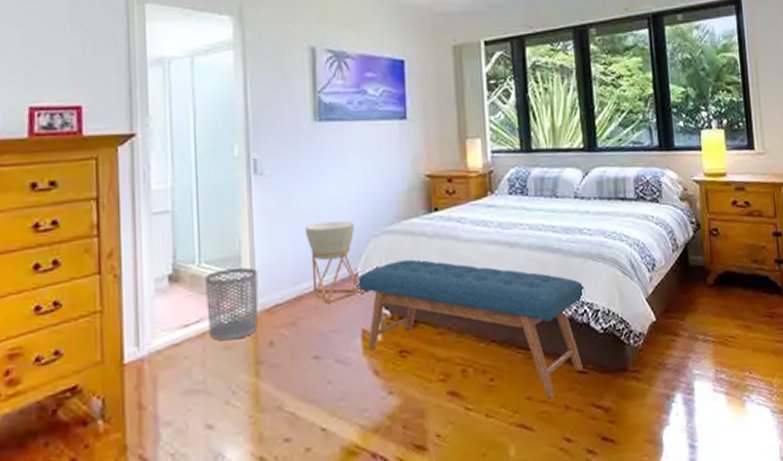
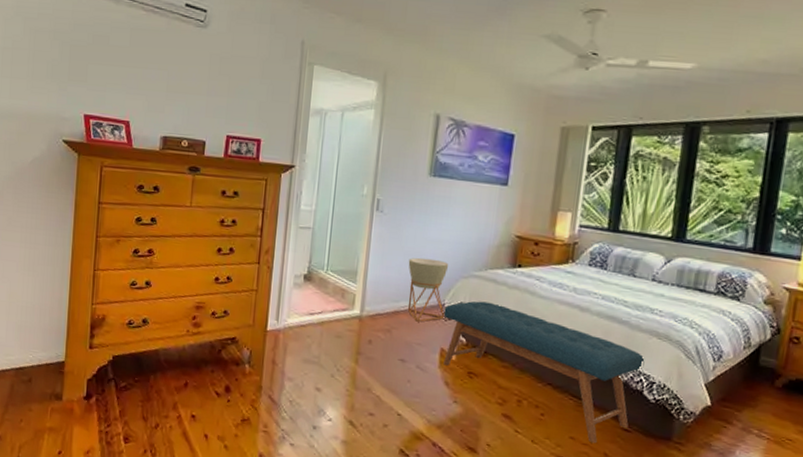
waste bin: present [205,267,258,341] -> none [327,278,368,333]

